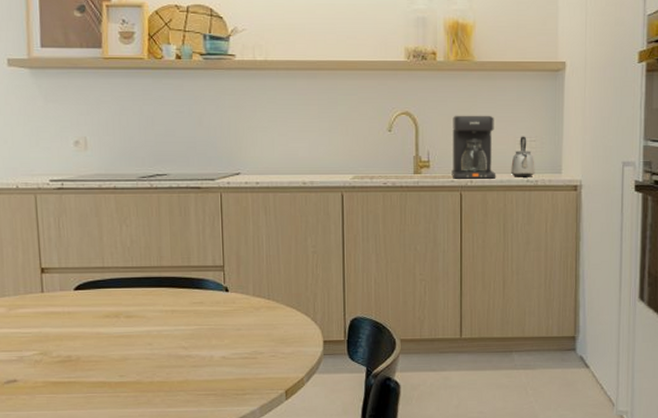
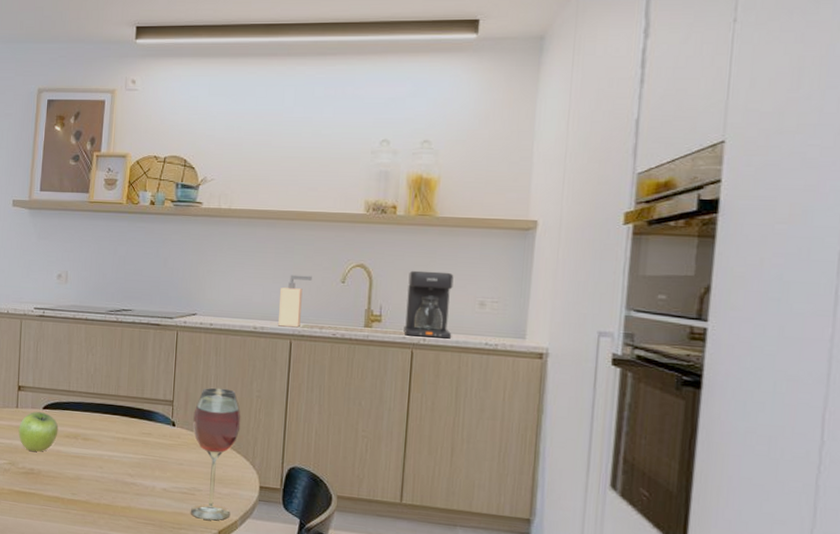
fruit: none [47,293,96,337] -> present [18,411,59,452]
wineglass: none [247,247,299,381] -> present [190,387,241,521]
soap dispenser: none [326,126,358,180] -> present [278,275,312,328]
kettle: present [511,136,535,177] -> none [468,296,496,340]

